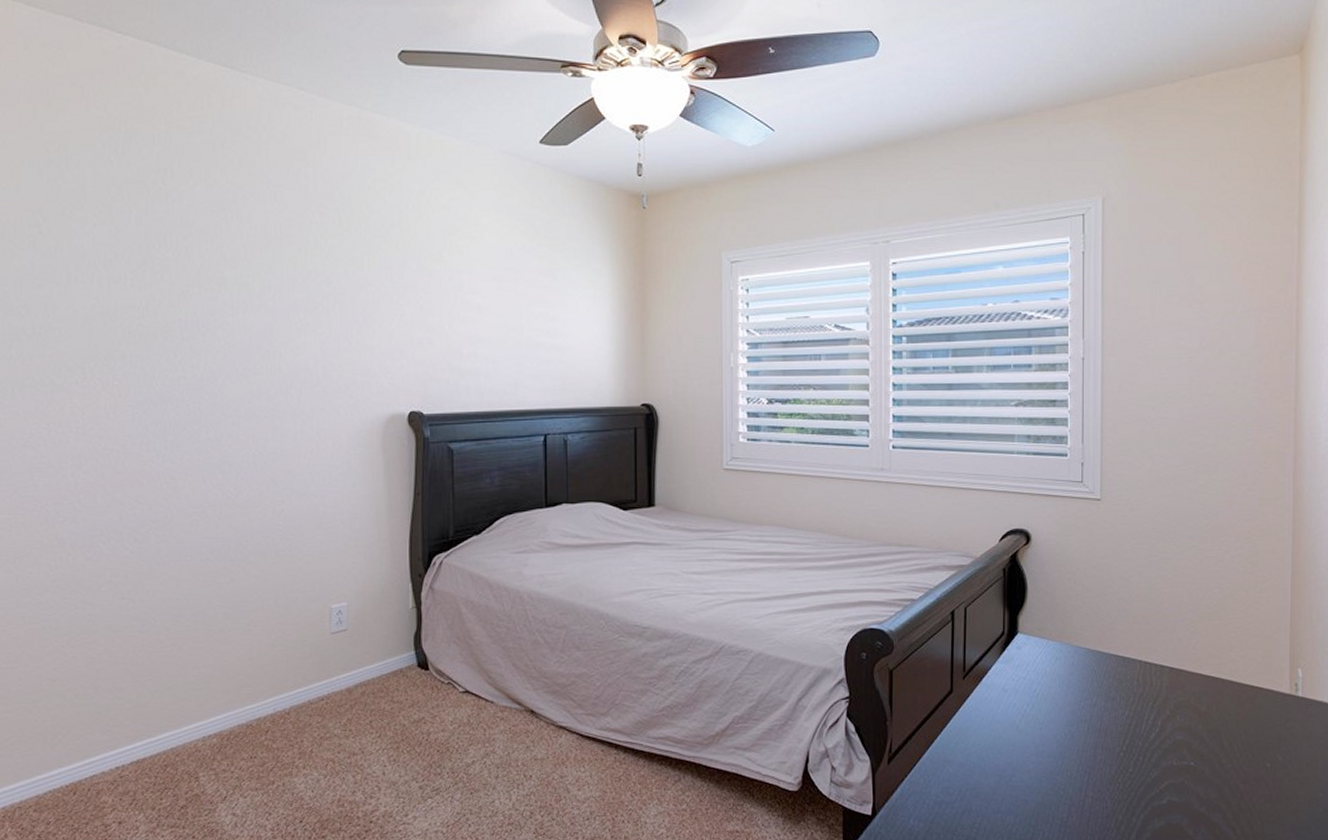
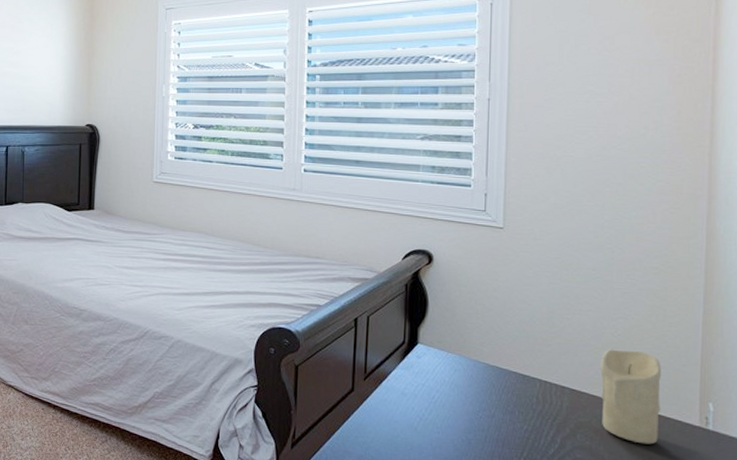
candle: none [1198,620,1255,718] -> present [600,349,661,445]

